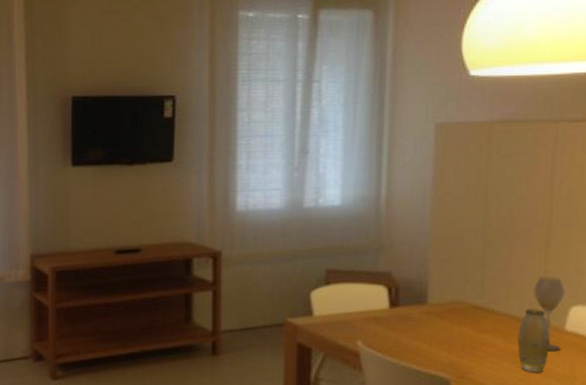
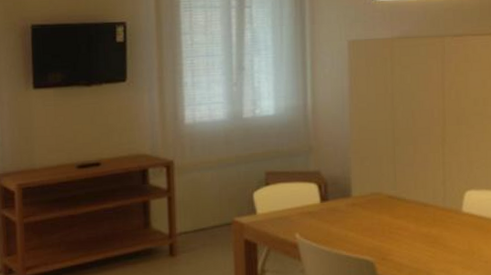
vase: present [517,309,550,373] -> none [425,195,452,251]
wineglass: present [533,277,566,351] -> none [435,167,461,230]

